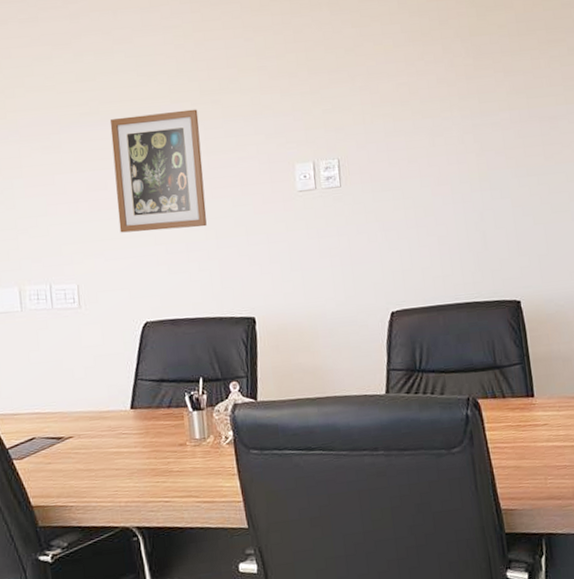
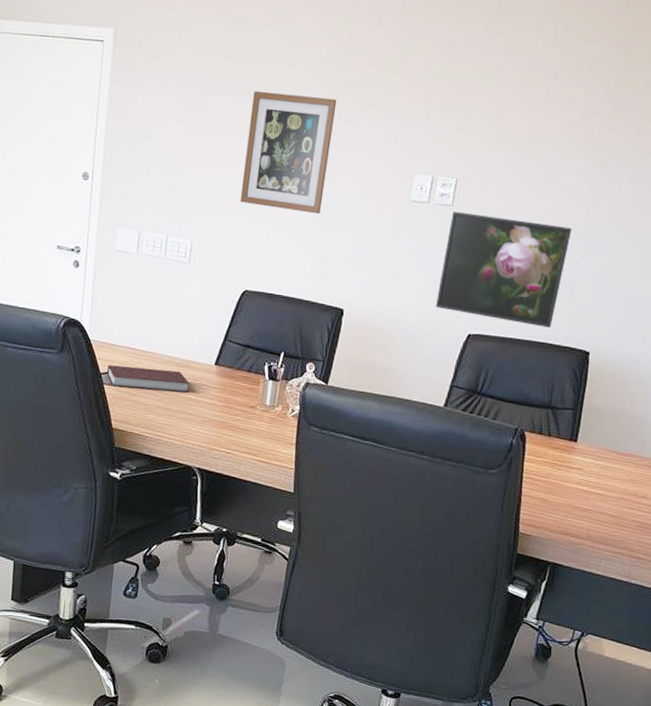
notebook: none [13,426,108,460] -> present [106,364,189,393]
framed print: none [342,181,474,293] -> present [436,211,572,328]

